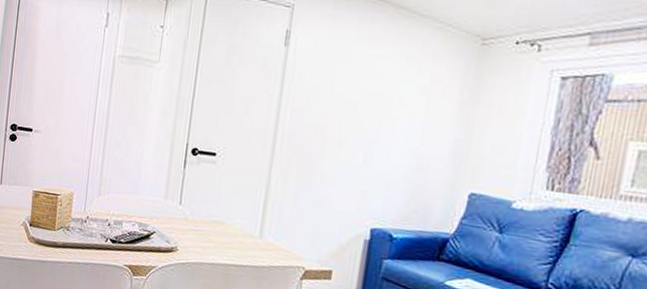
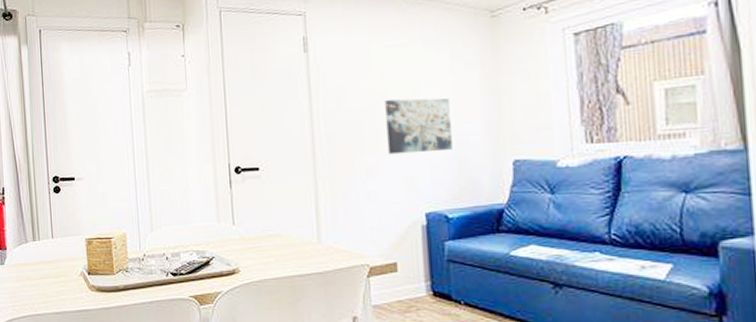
wall art: none [347,110,420,171] -> present [385,98,452,155]

